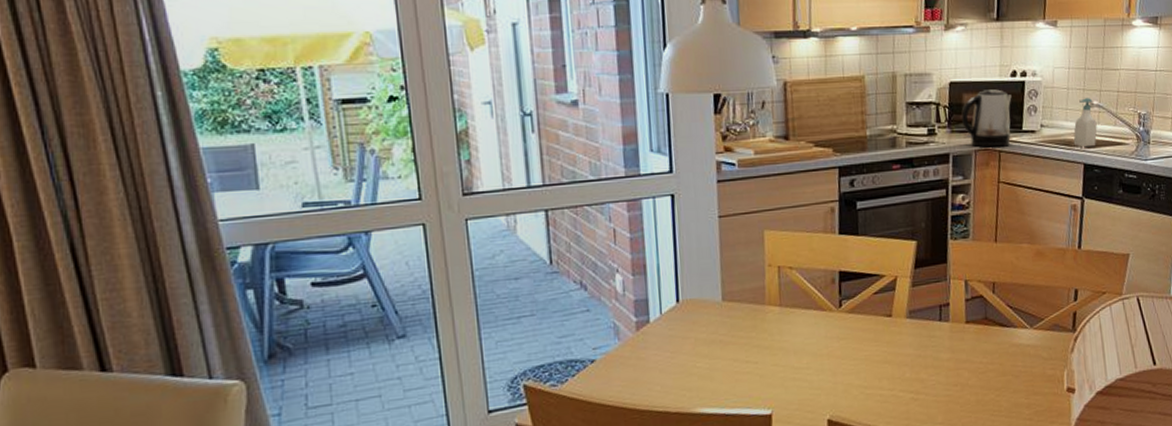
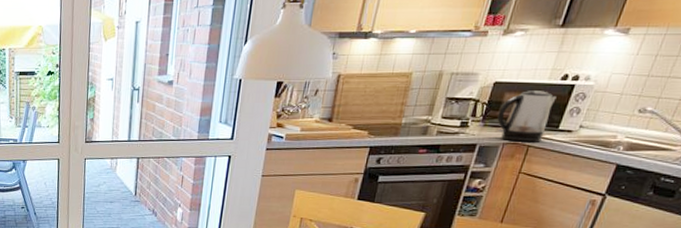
soap bottle: present [1073,98,1097,148] -> none [611,104,646,150]

